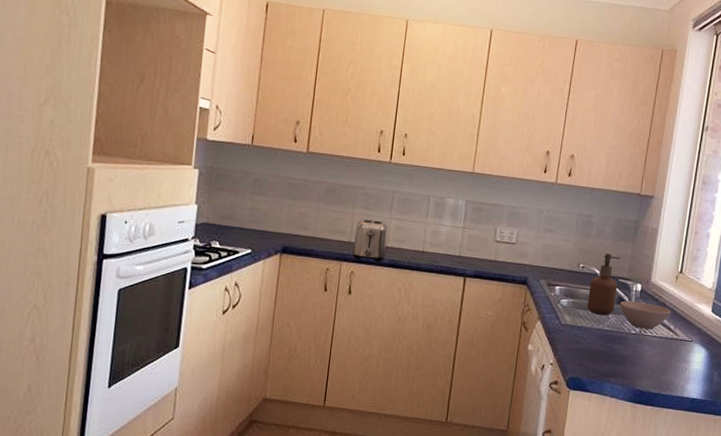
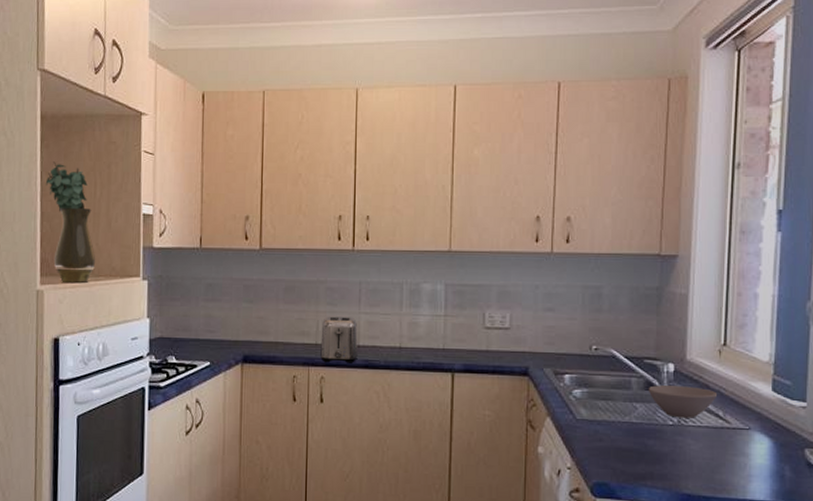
vase: none [105,46,150,165] -> present [45,161,95,283]
soap dispenser: present [587,253,621,315] -> none [607,330,643,404]

